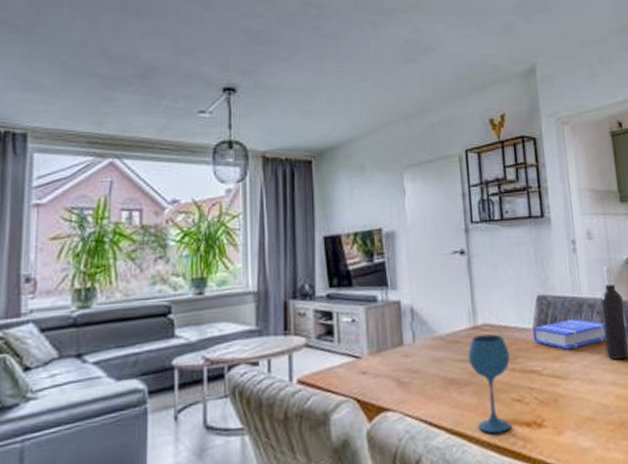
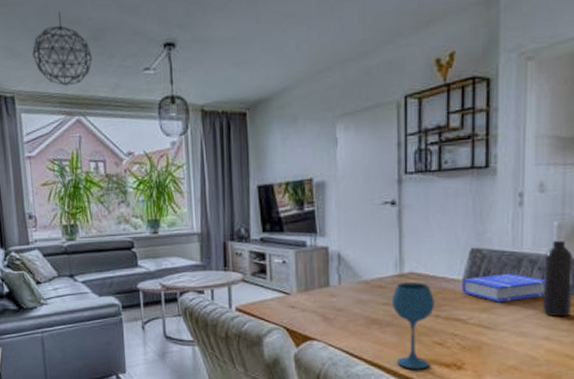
pendant light: none [59,47,137,124] -> present [32,12,92,86]

